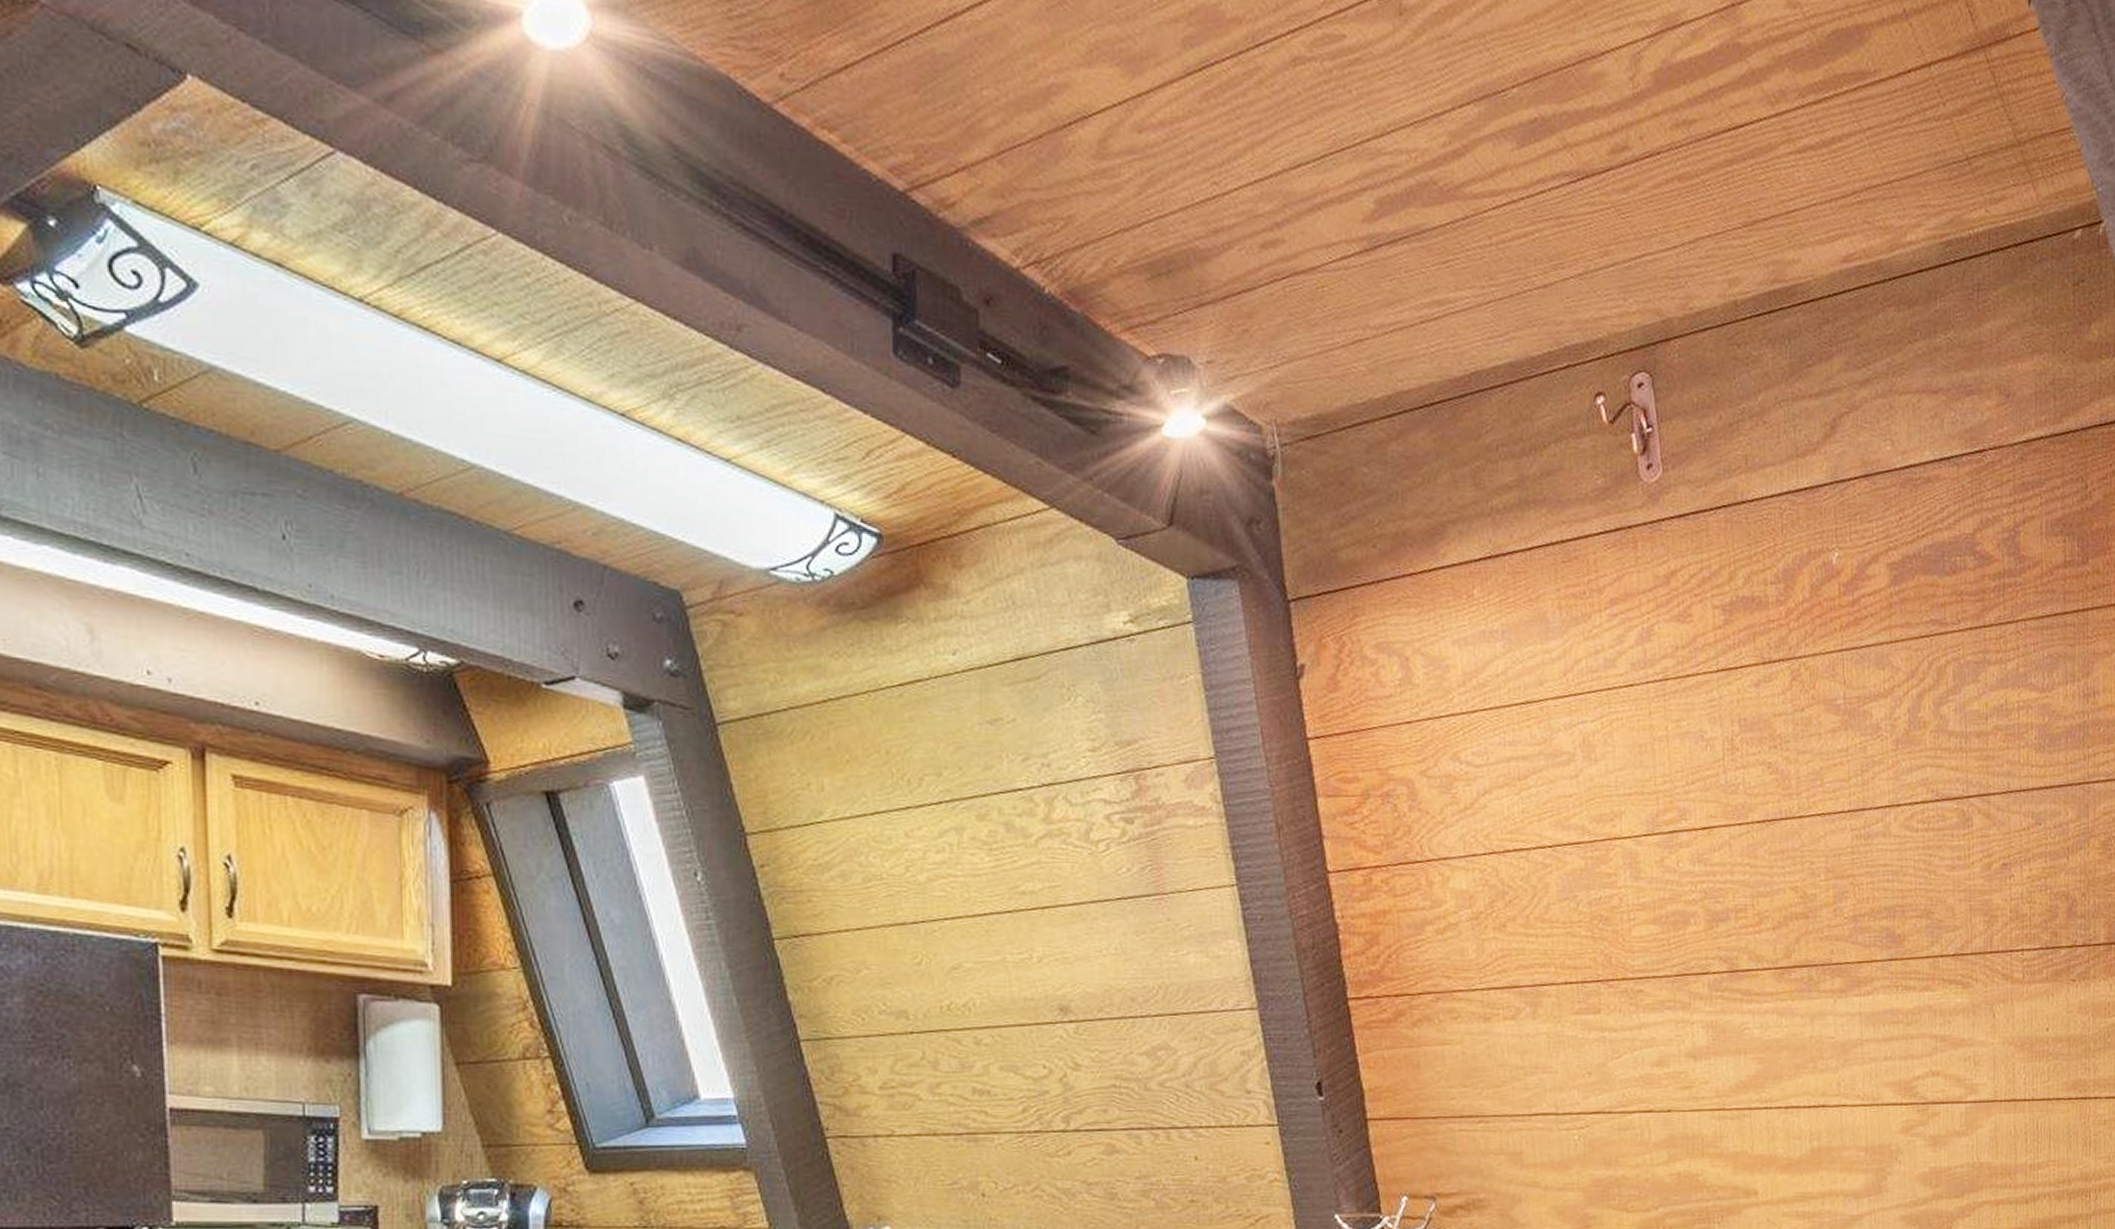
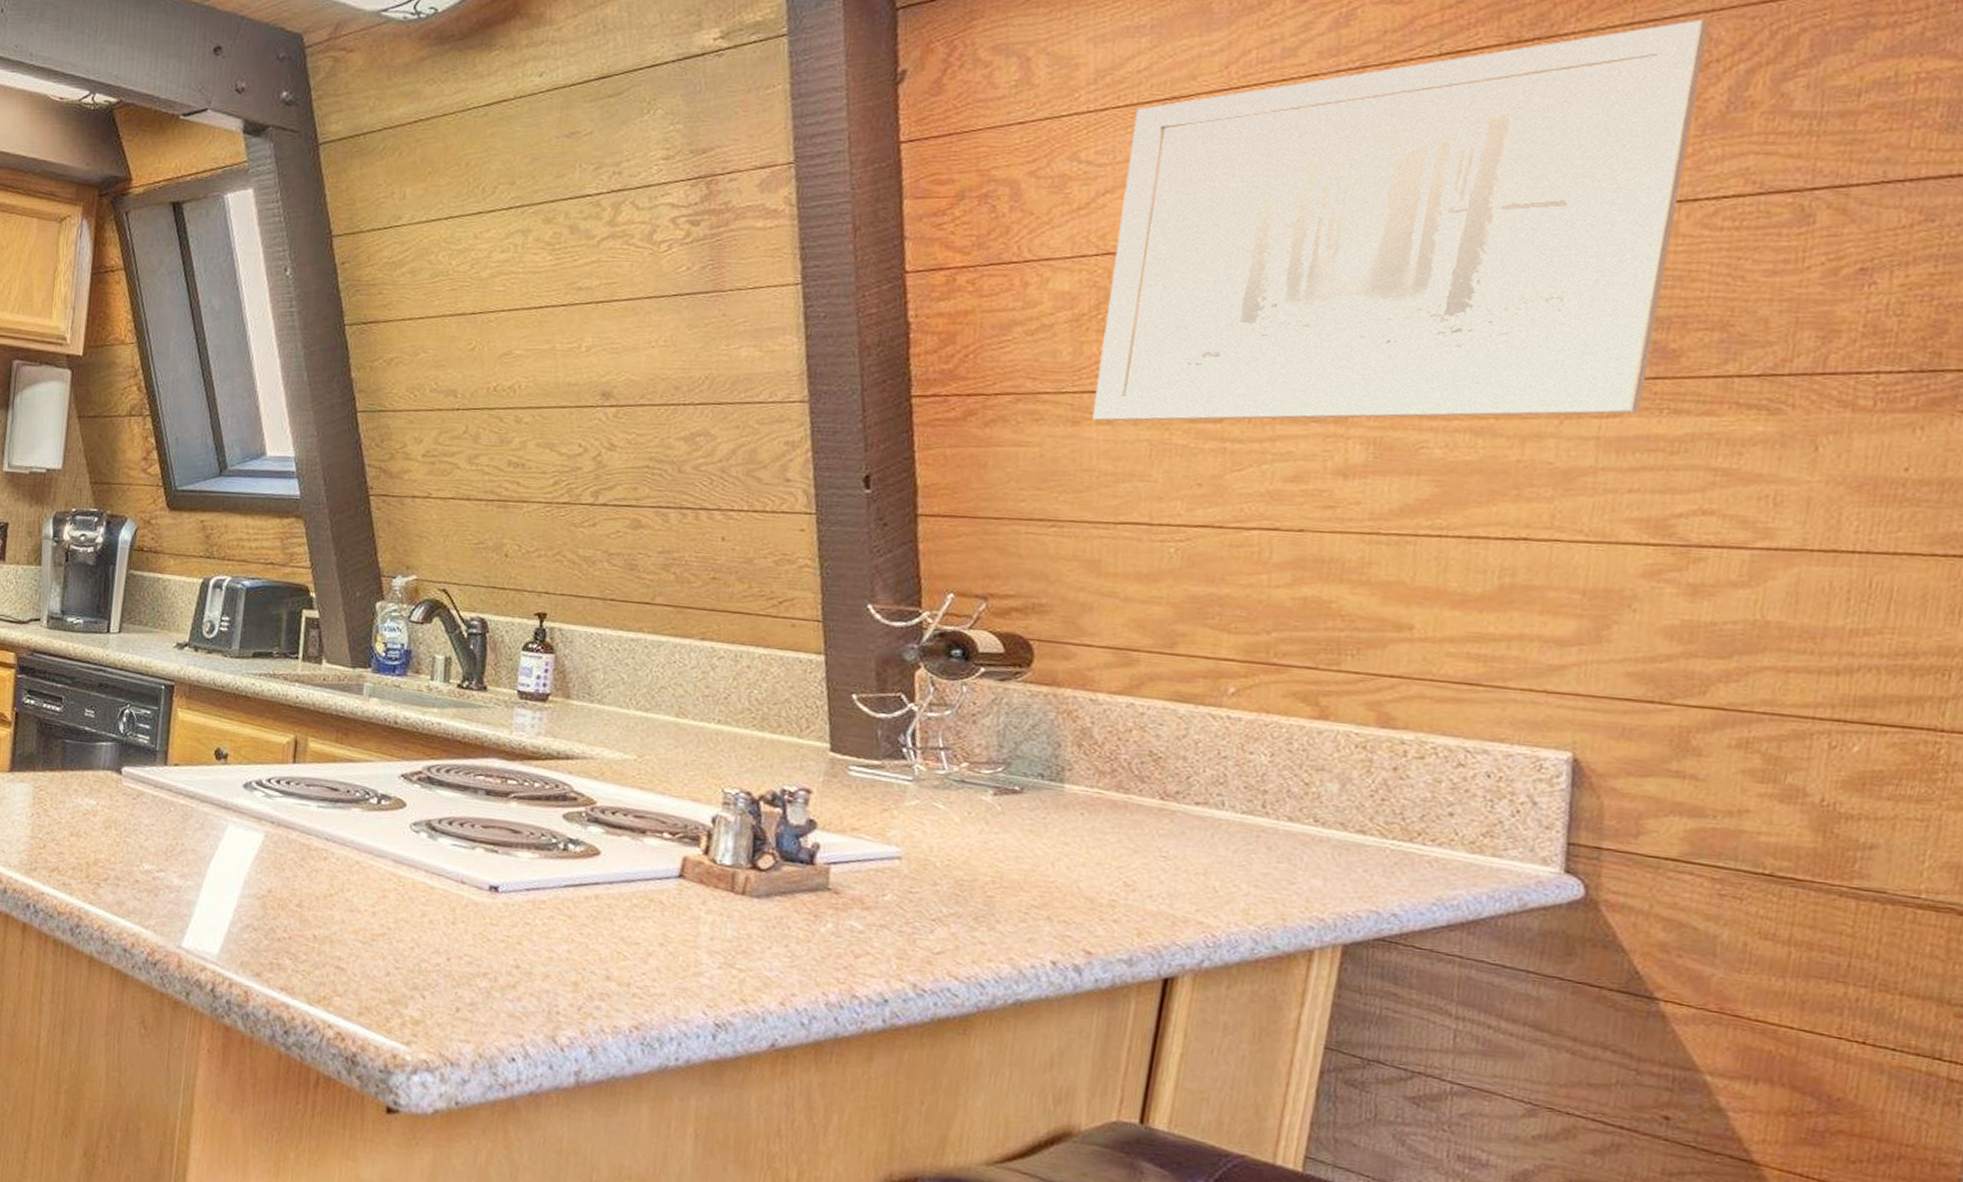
wall art: none [1499,649,1891,1016] -> present [1092,19,1709,422]

